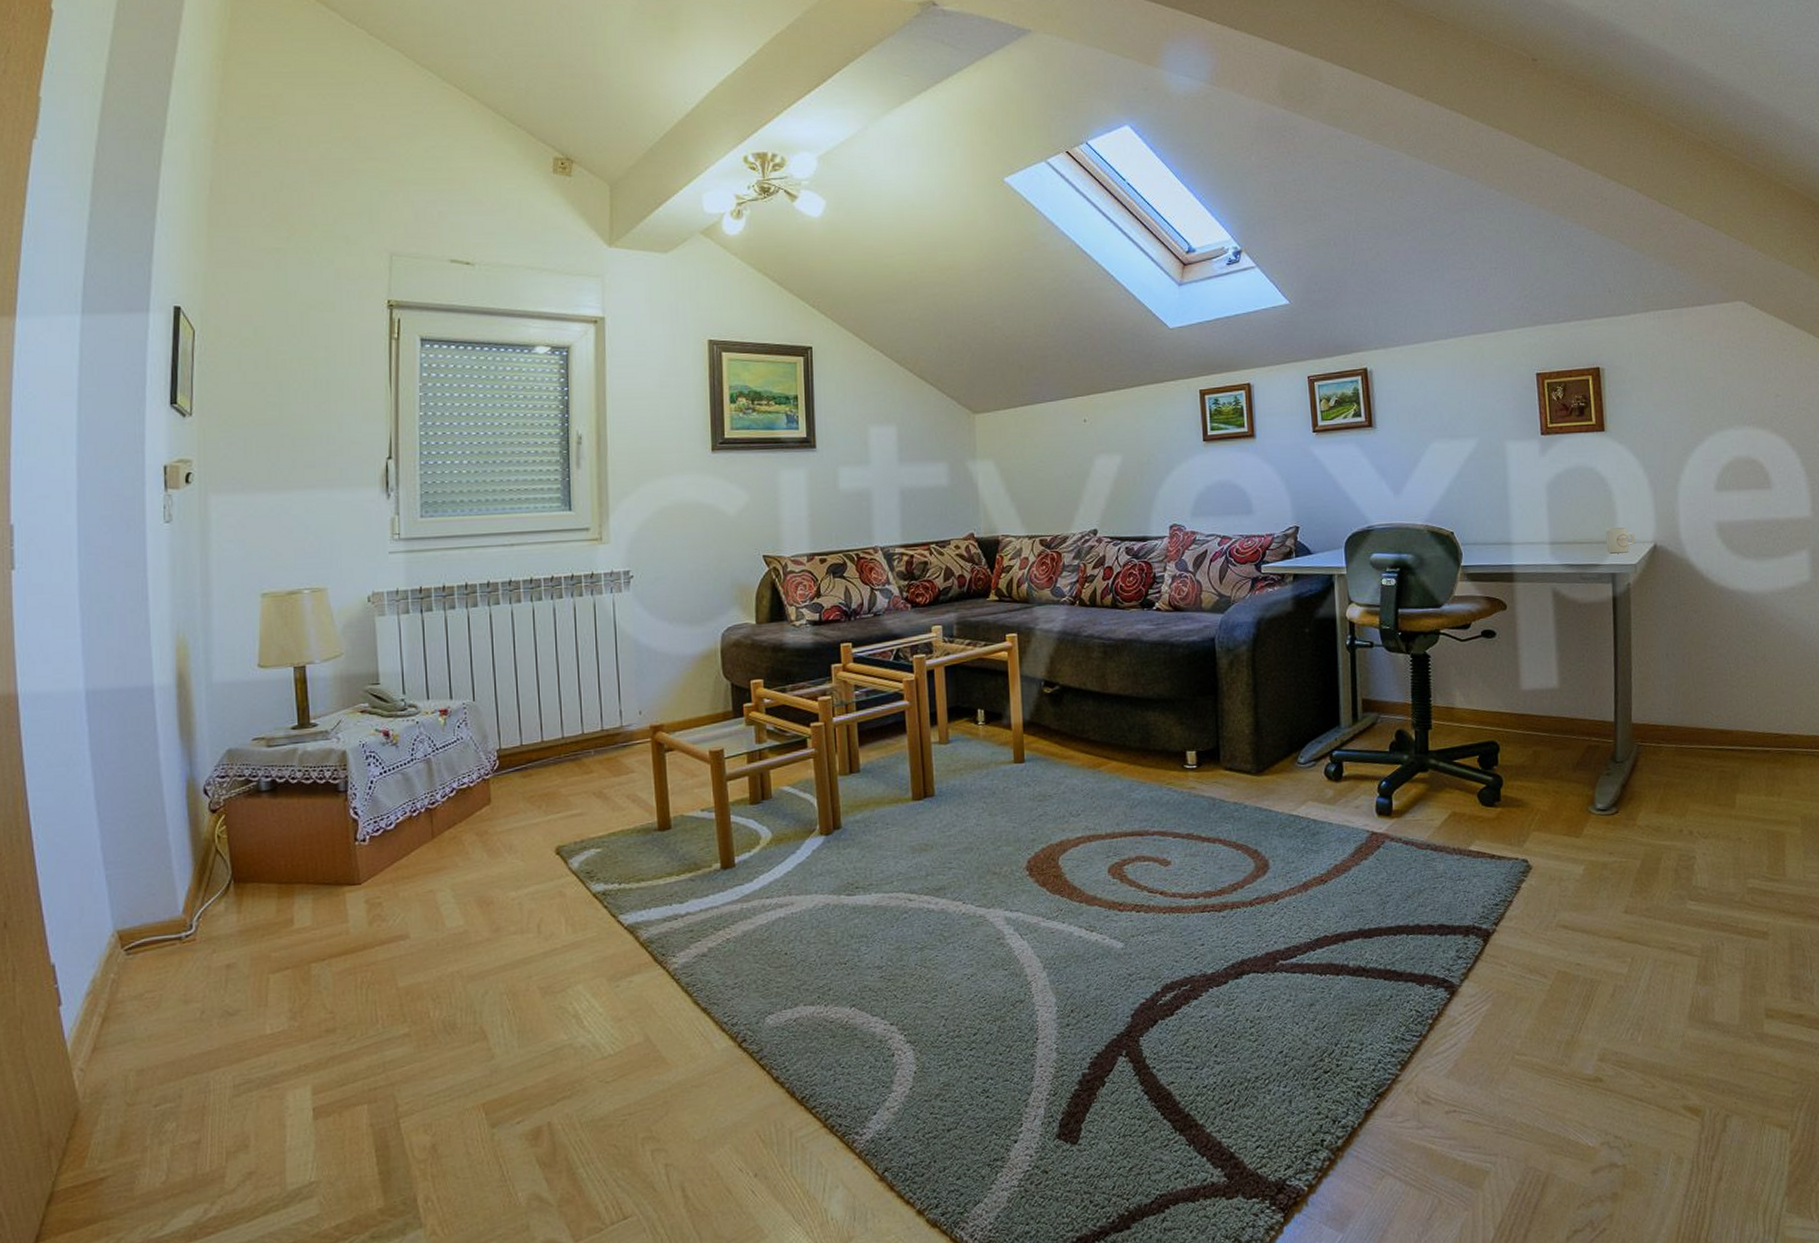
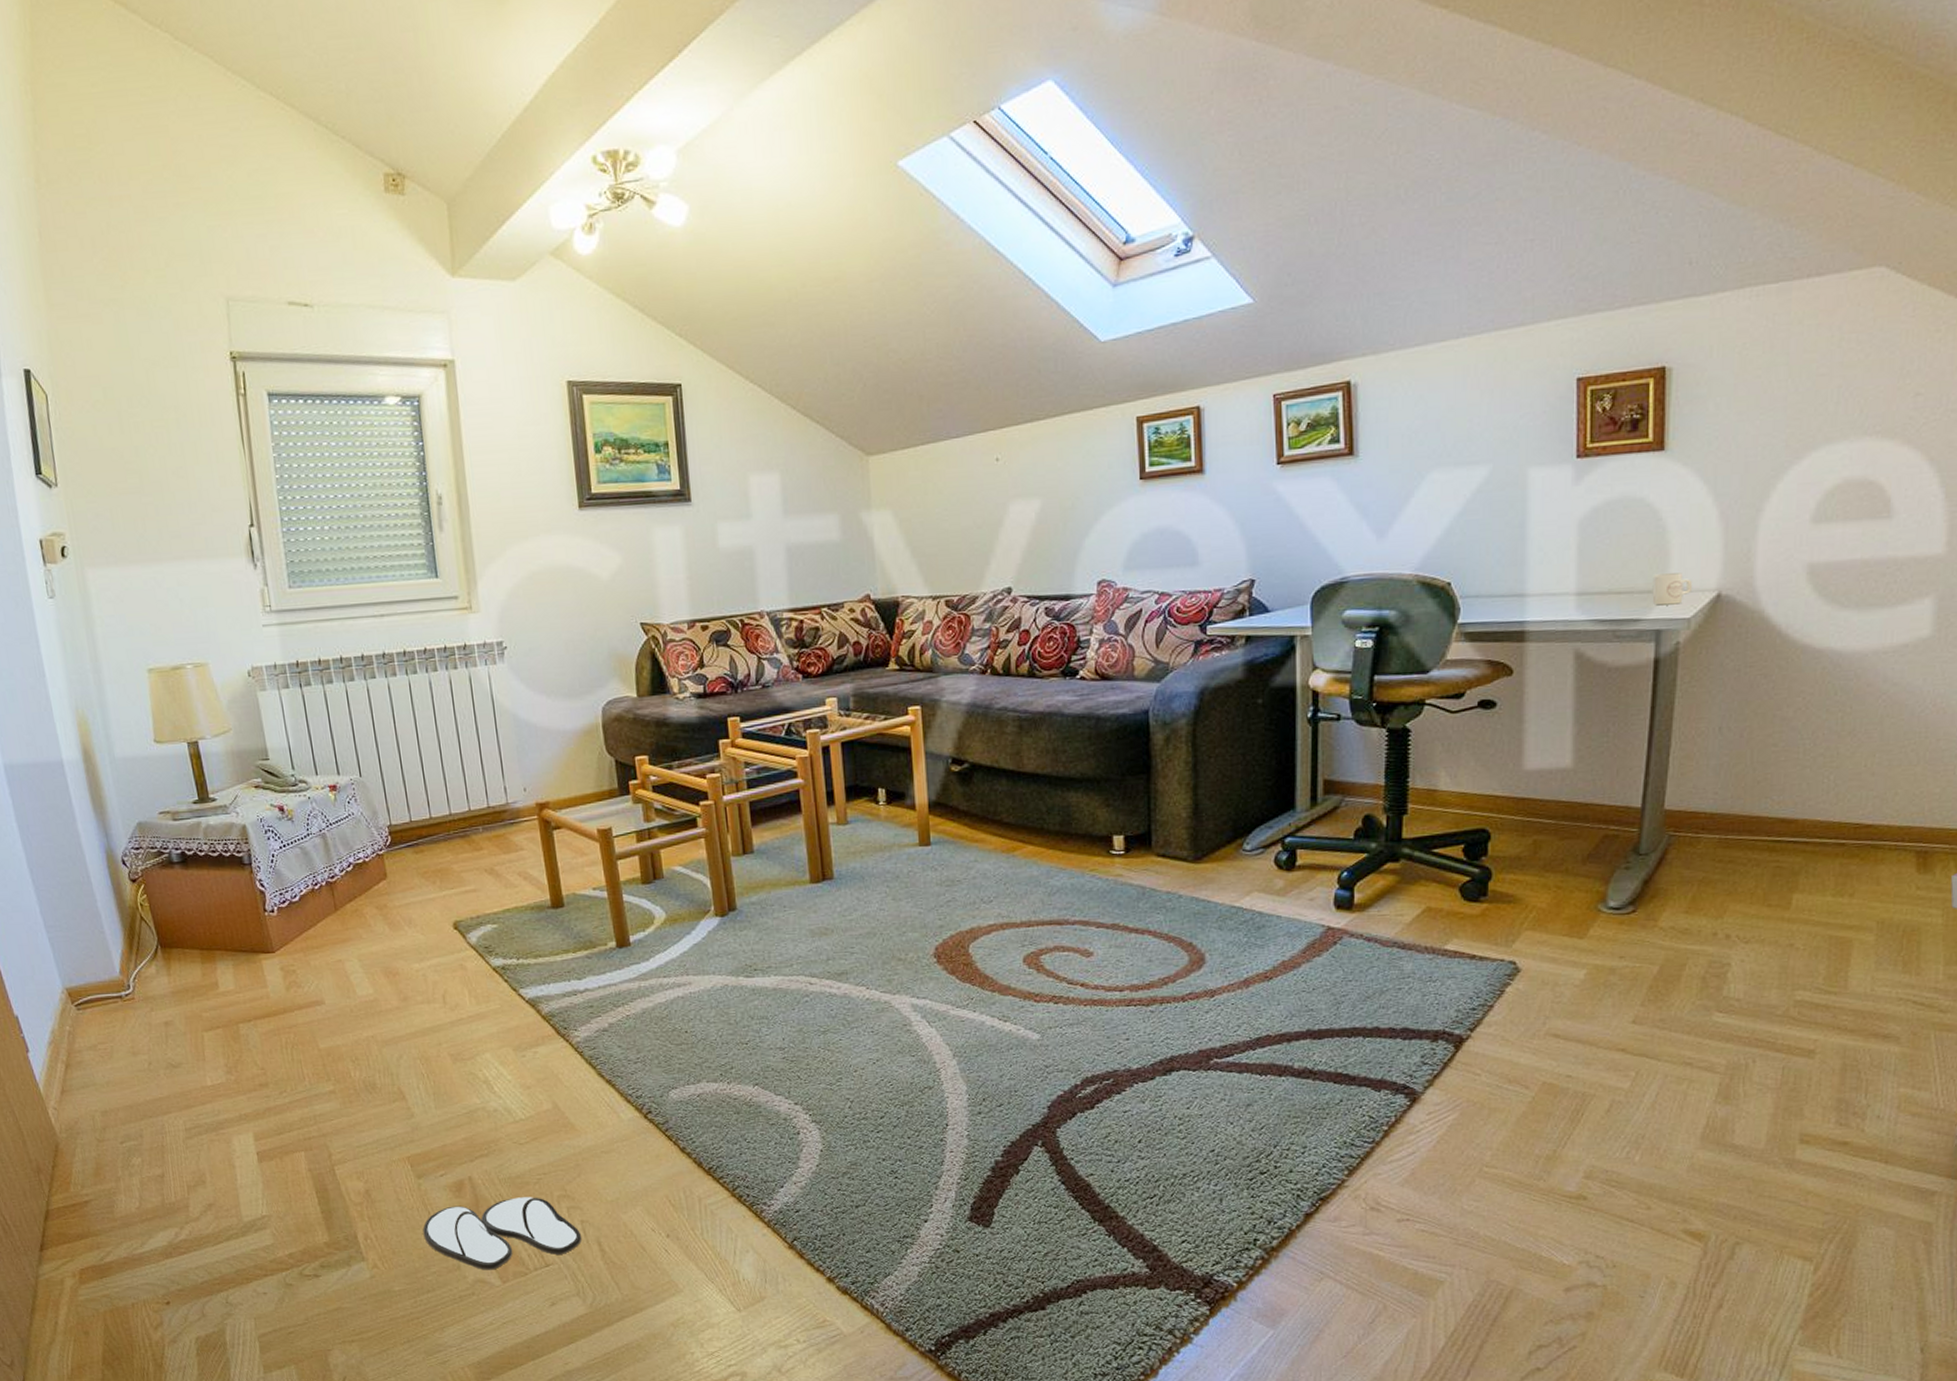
slippers: none [491,1140,664,1229] -> present [423,1197,581,1270]

